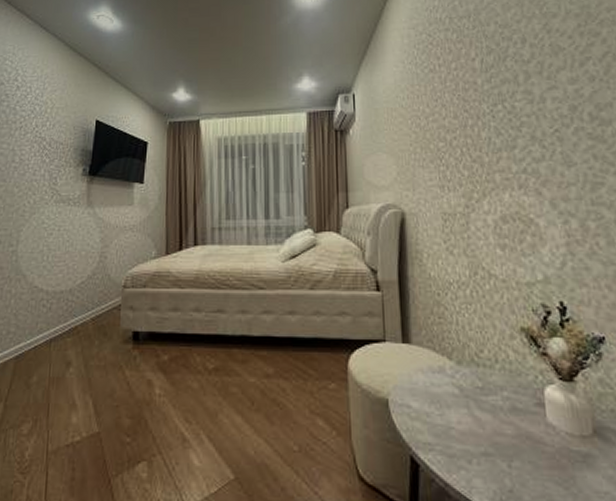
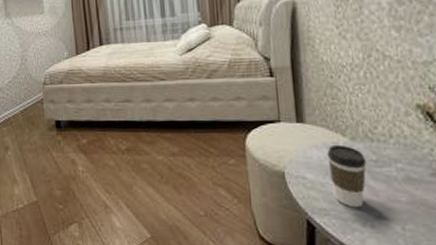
coffee cup: none [432,368,473,442] -> present [327,144,367,208]

